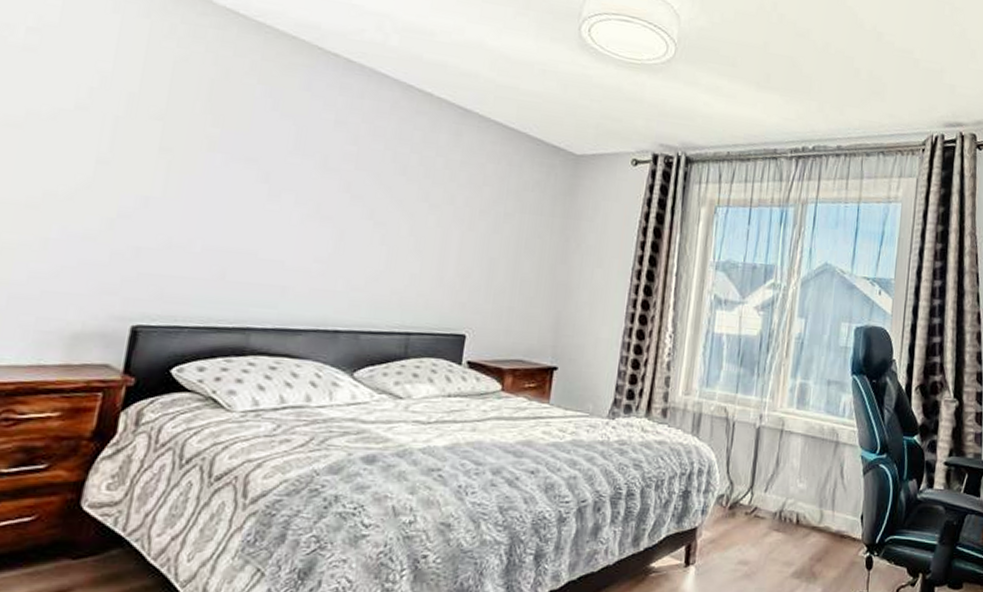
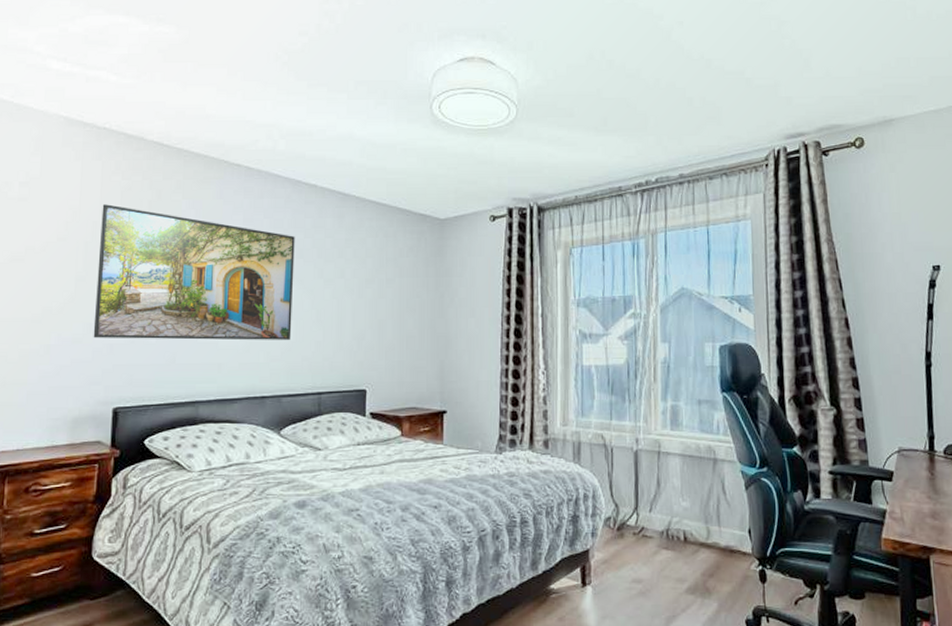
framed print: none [113,73,399,268] -> present [93,204,295,340]

